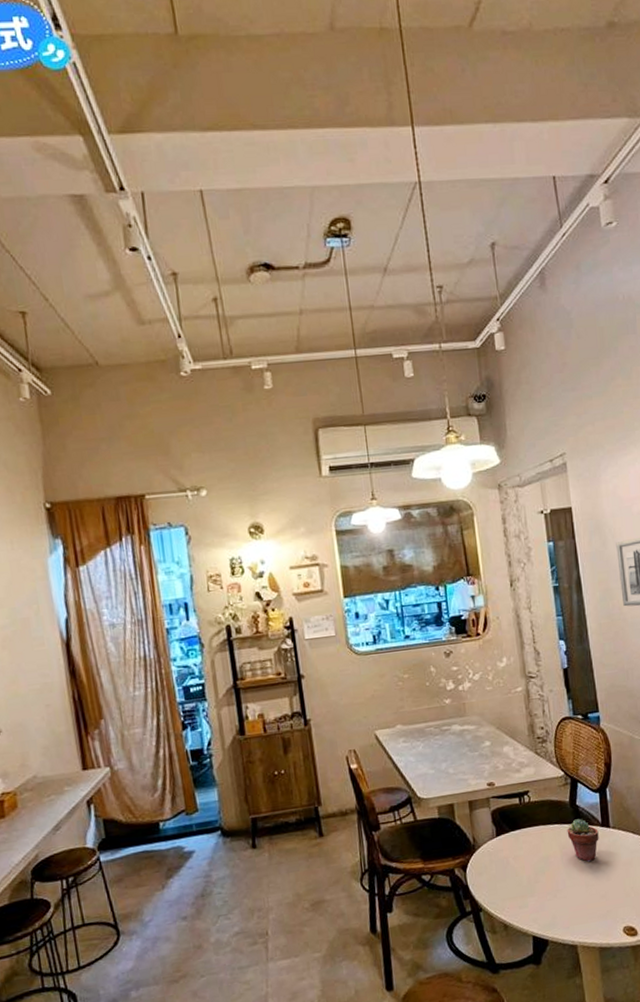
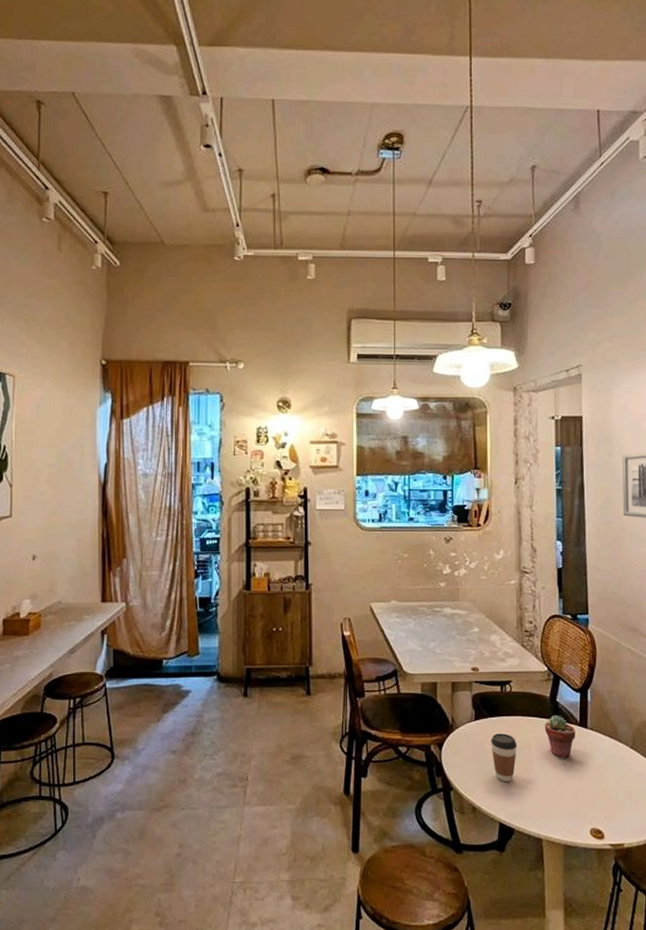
coffee cup: none [515,845,543,894] -> present [491,733,517,781]

